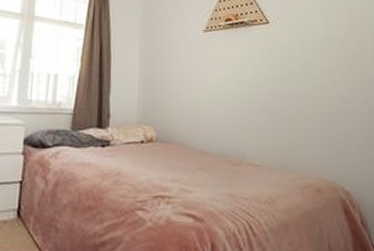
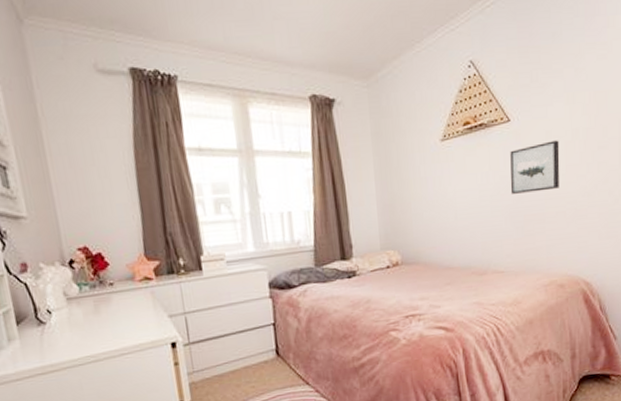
wall art: none [267,45,317,91] -> present [510,140,560,194]

